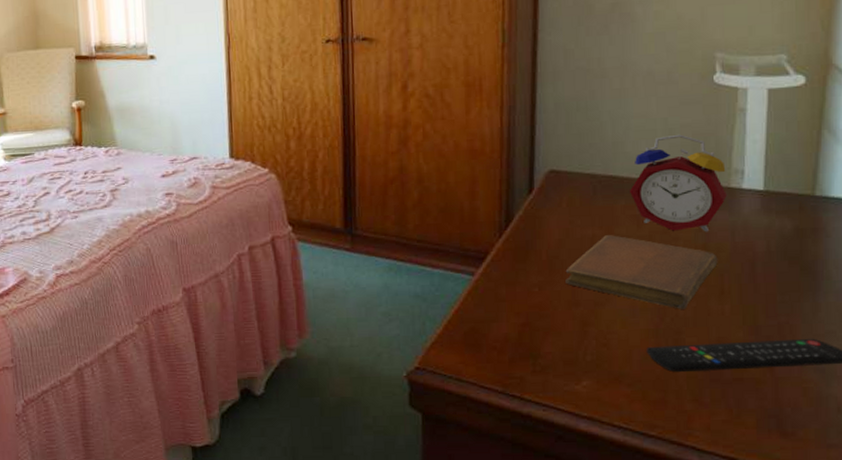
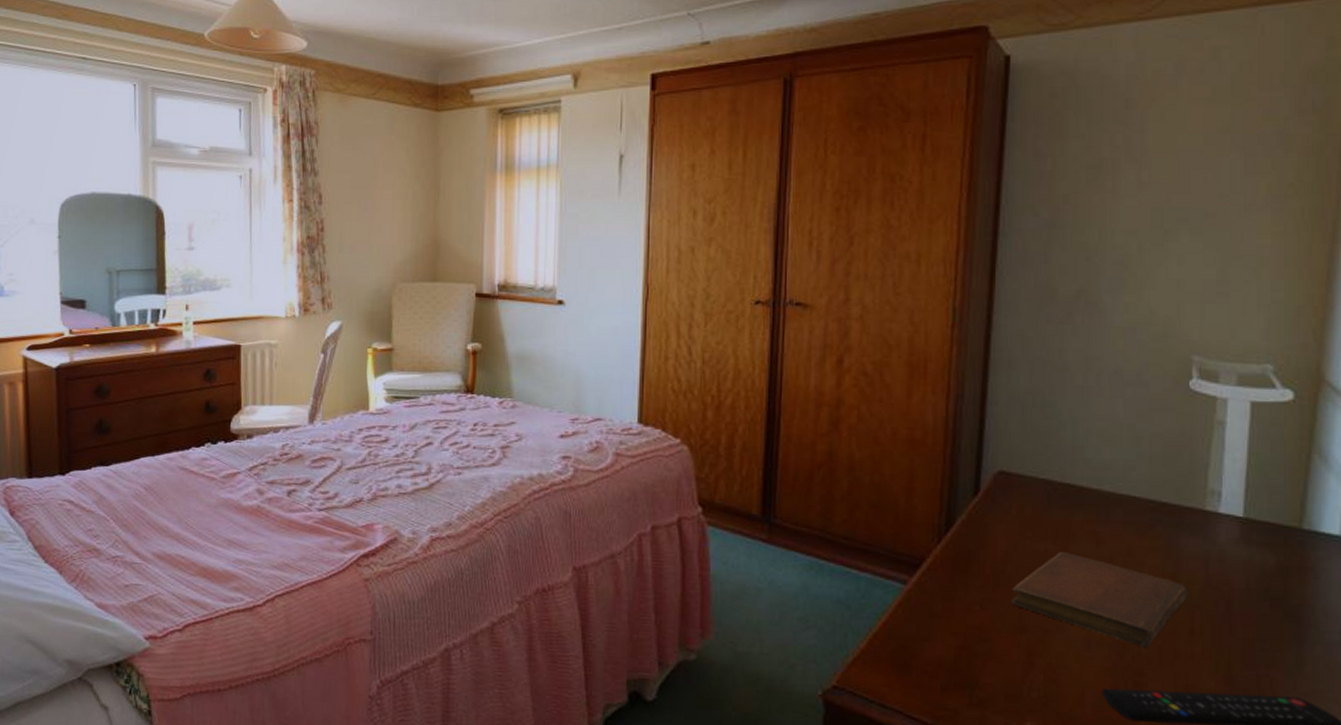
alarm clock: present [630,134,727,232] -> none [1090,443,1201,560]

